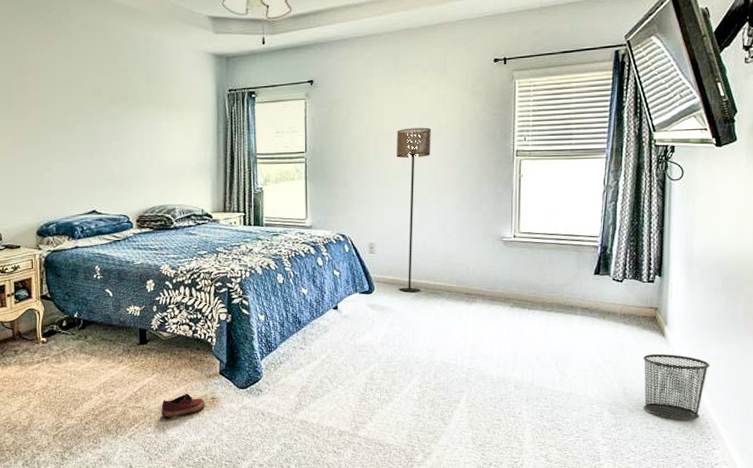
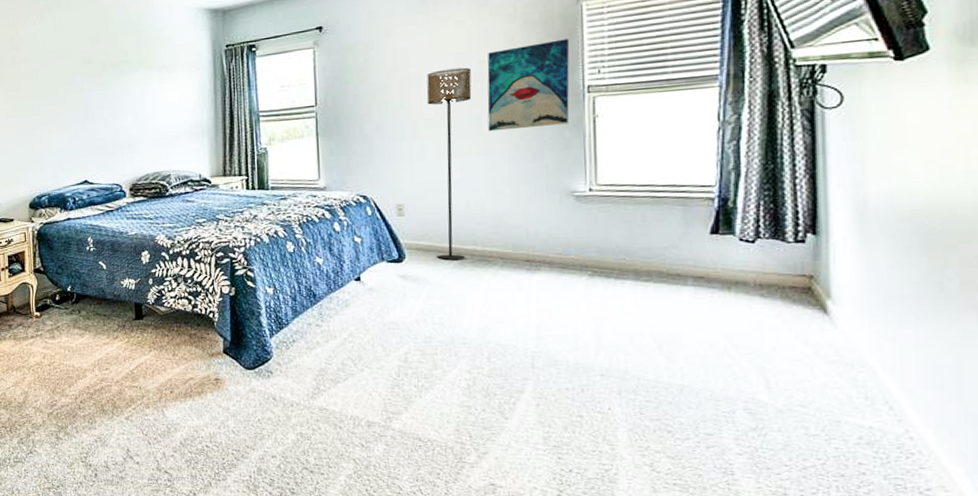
shoe: present [161,393,206,417] -> none [159,373,208,398]
wall art: none [442,110,505,184] -> present [487,39,570,132]
waste bin: present [643,353,710,420] -> none [794,336,907,427]

